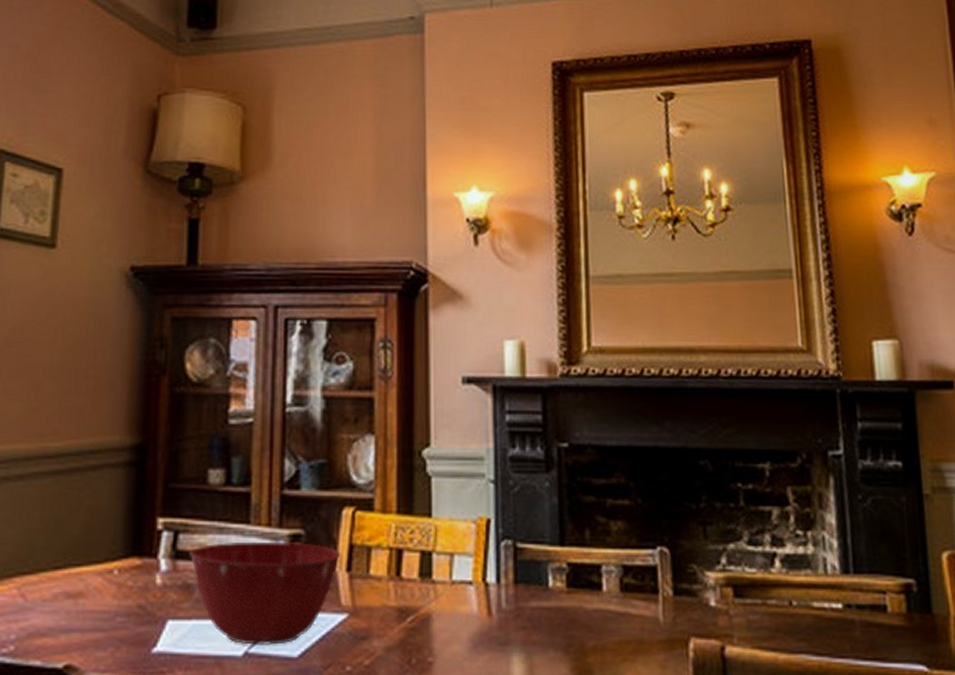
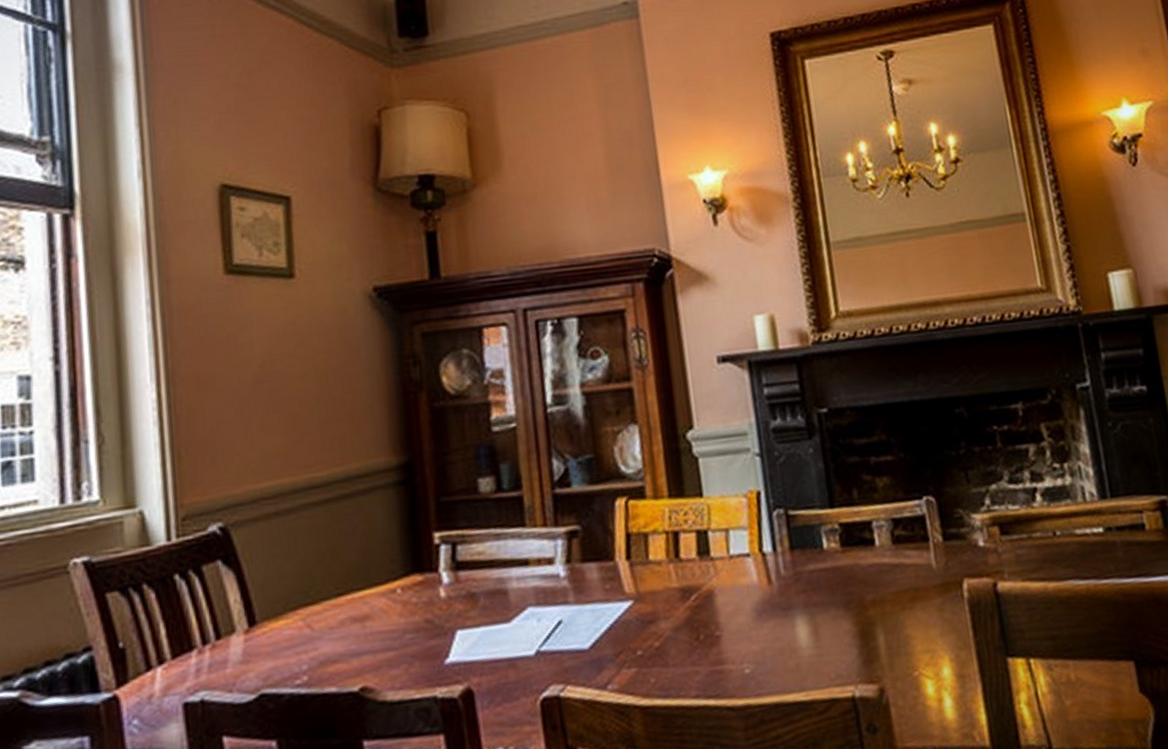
mixing bowl: present [190,541,341,645] -> none [470,538,619,644]

